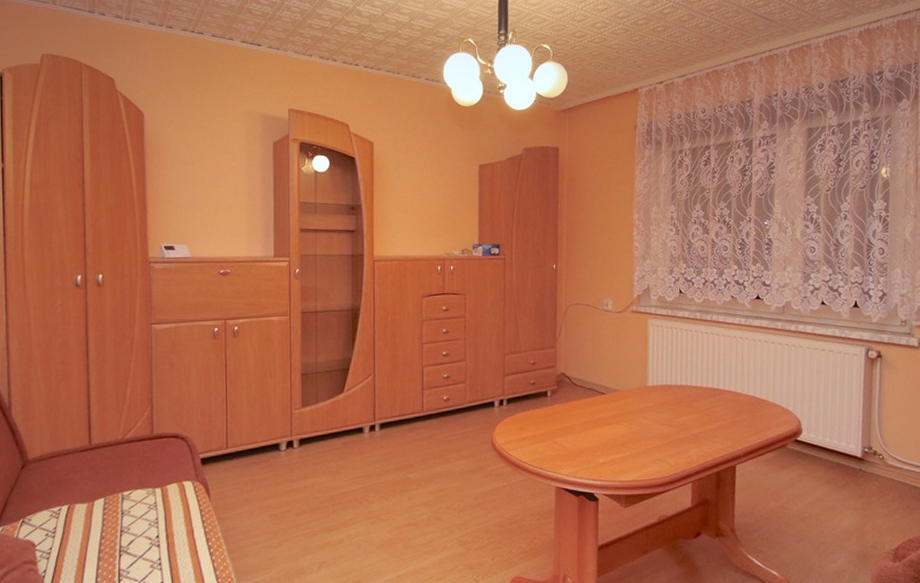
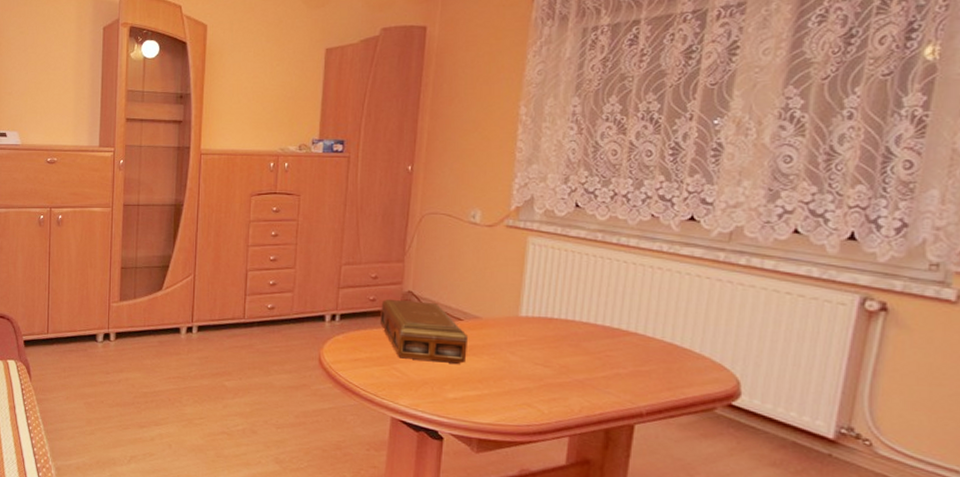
decorative box: none [540,381,611,433] -> present [380,298,469,364]

